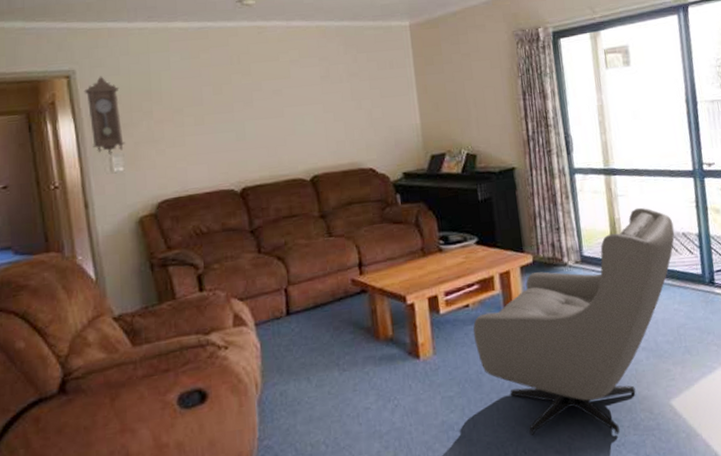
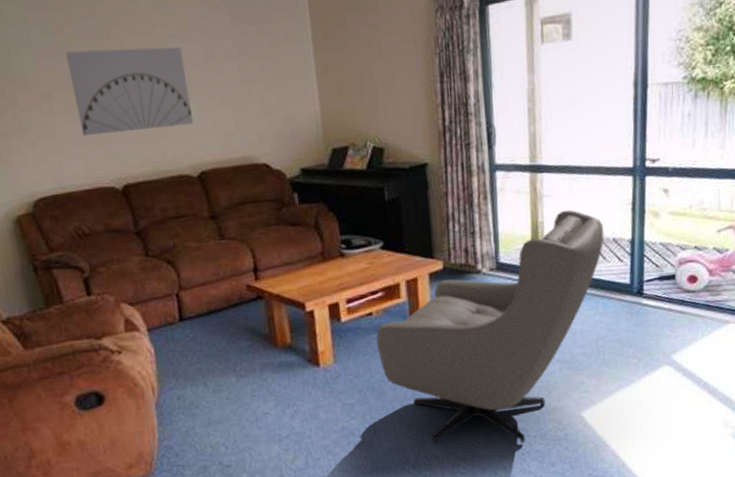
wall art: none [200,70,309,144] -> present [66,46,194,135]

